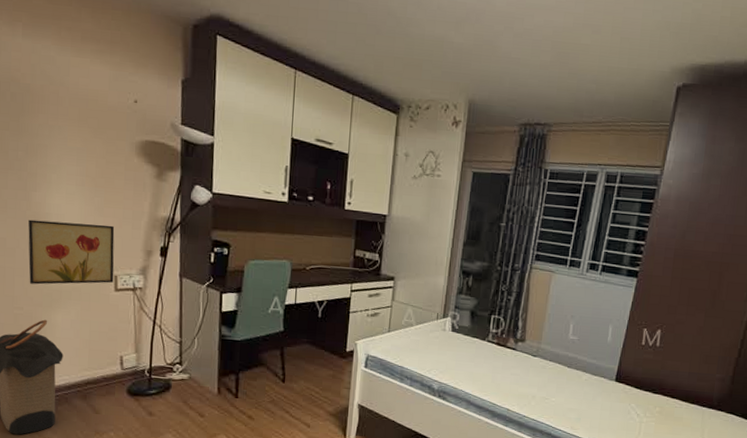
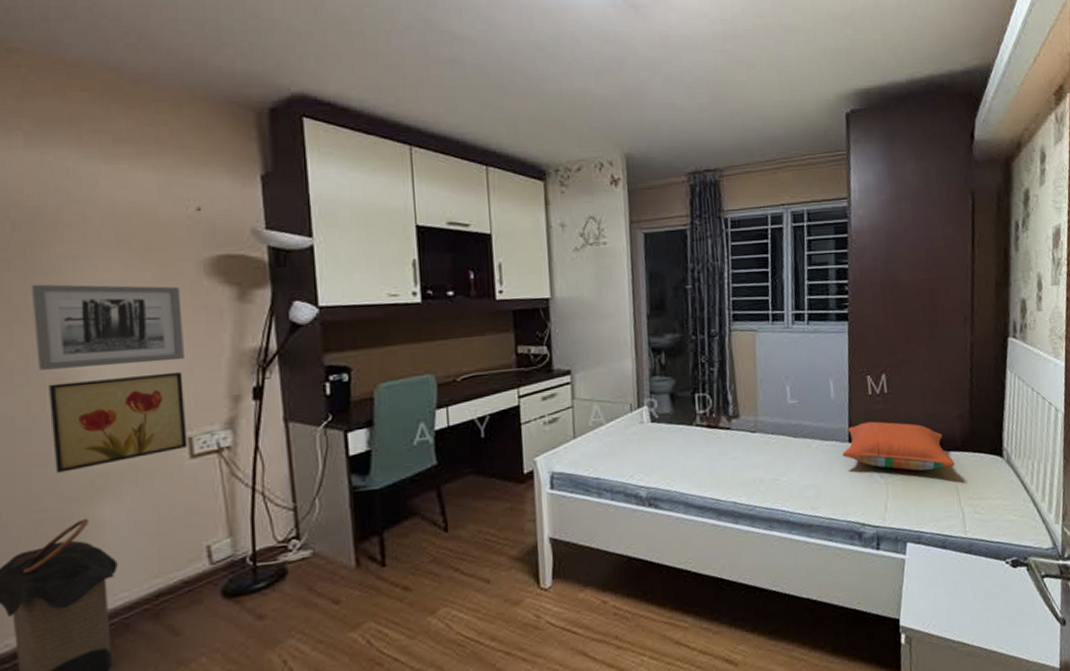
wall art: none [21,143,118,217] -> present [31,284,184,370]
pillow: none [607,367,707,421] -> present [842,421,956,471]

